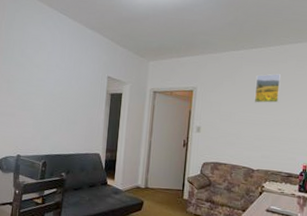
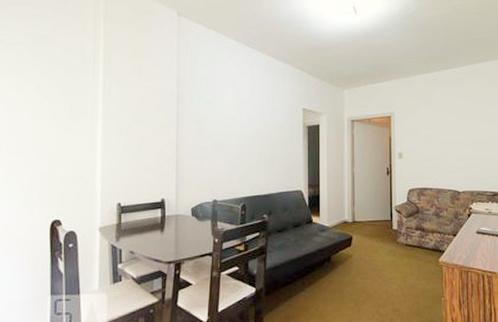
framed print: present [254,73,282,103] -> none [451,93,476,124]

